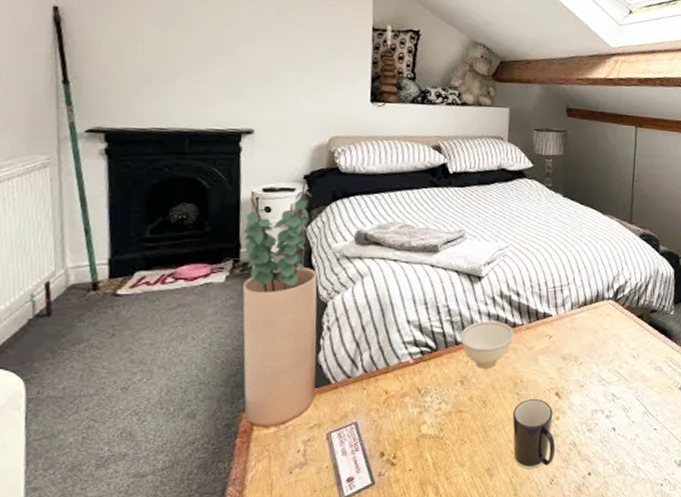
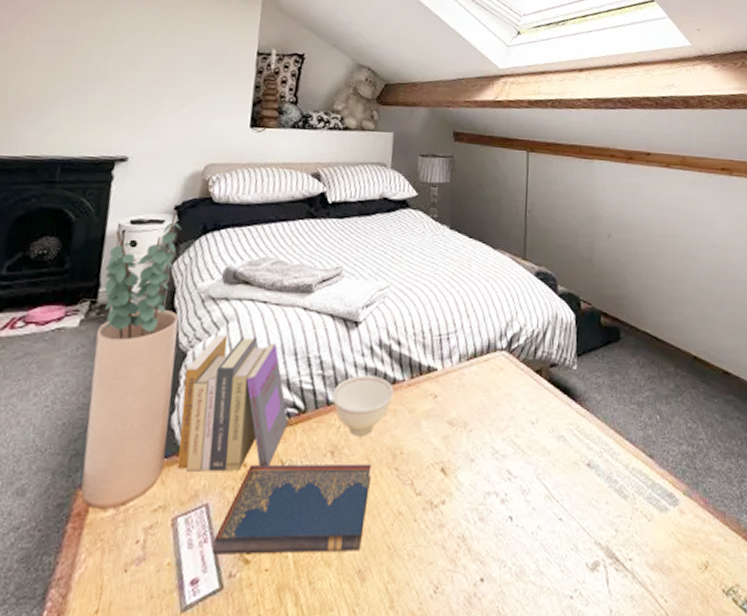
books: none [327,287,422,398] -> present [177,334,289,472]
hardcover book: none [363,390,496,460] -> present [212,463,372,555]
mug: present [512,399,556,469] -> none [389,477,441,571]

